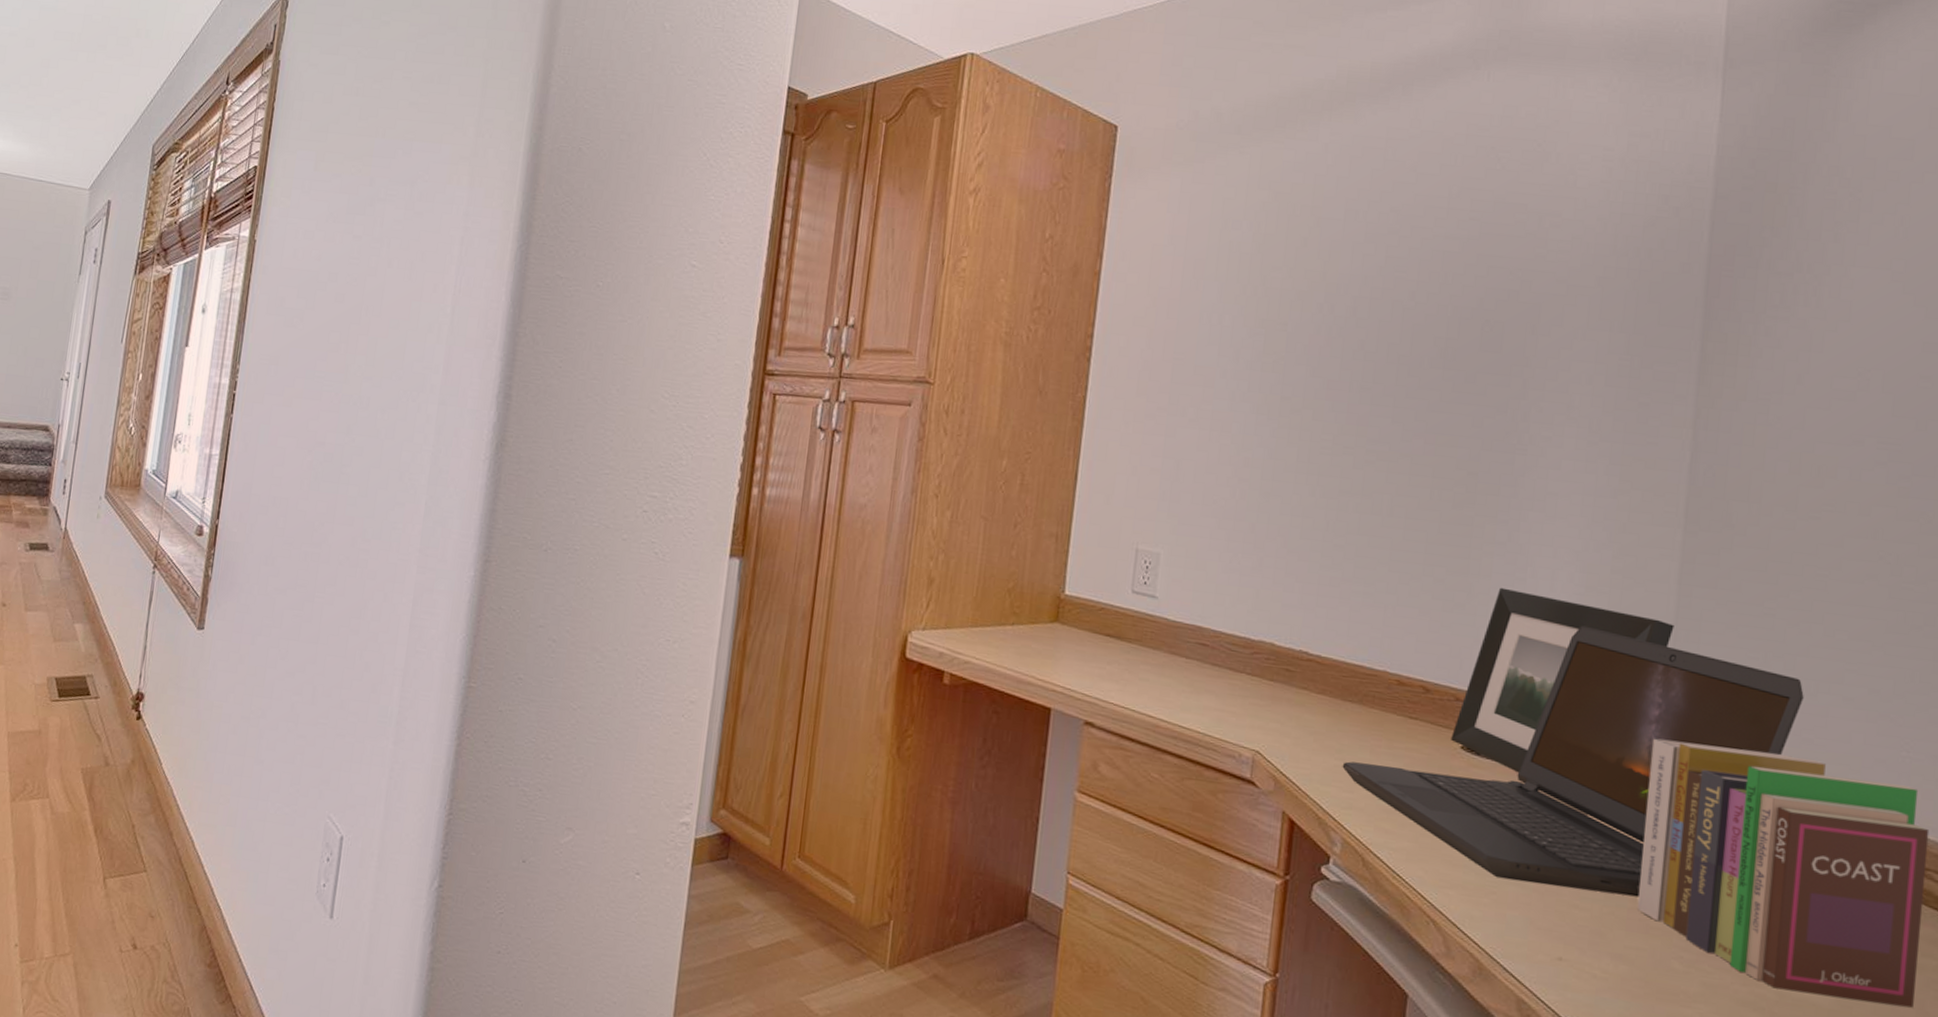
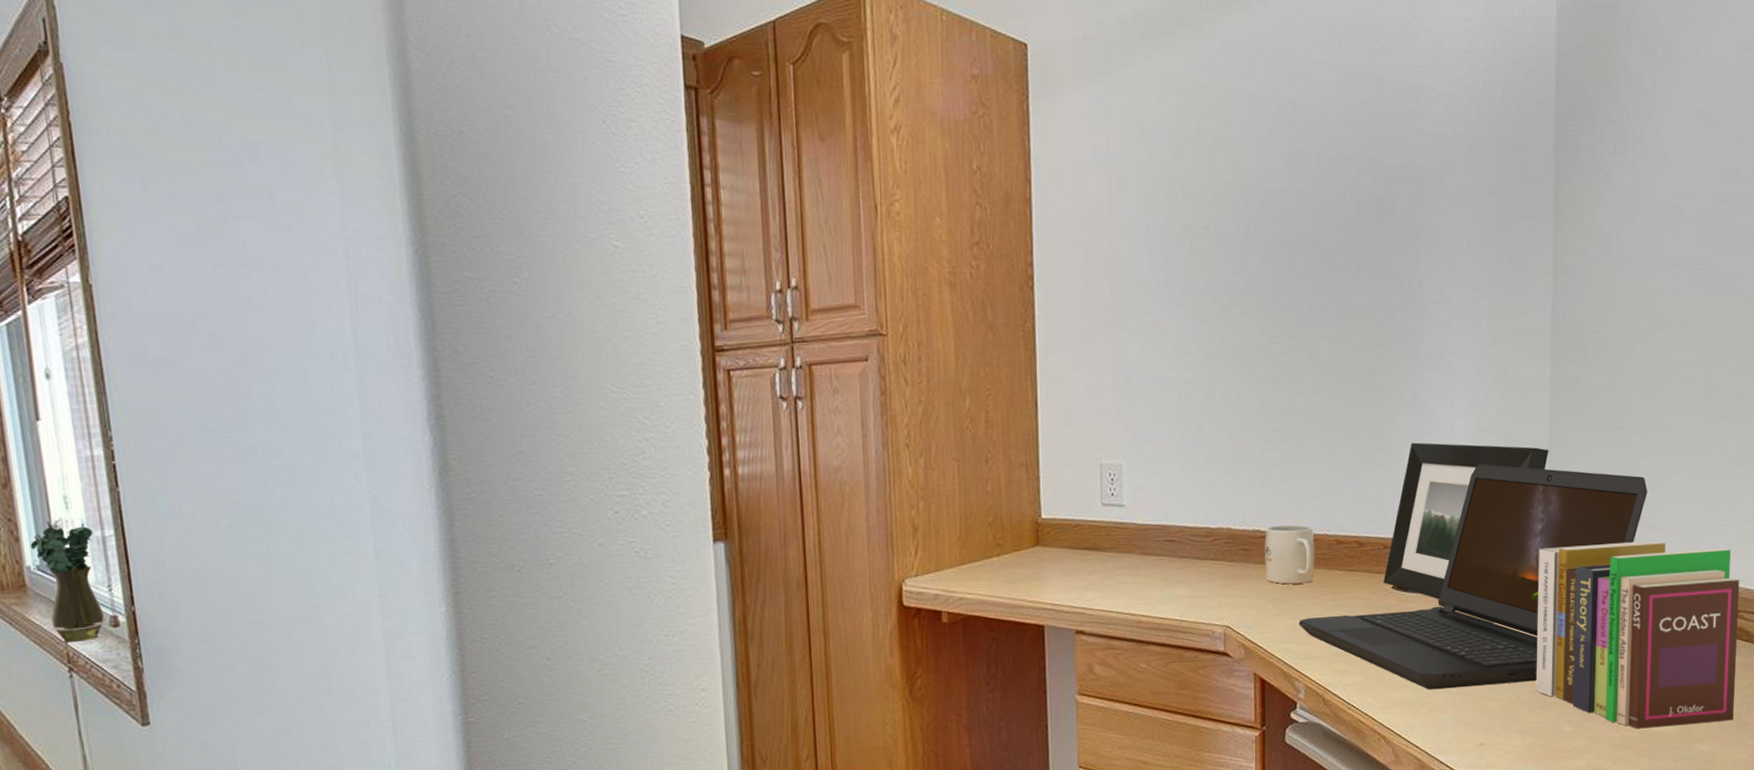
vase: none [151,433,204,544] -> present [30,521,105,644]
mug: none [1308,650,1372,722] -> present [1265,524,1316,585]

